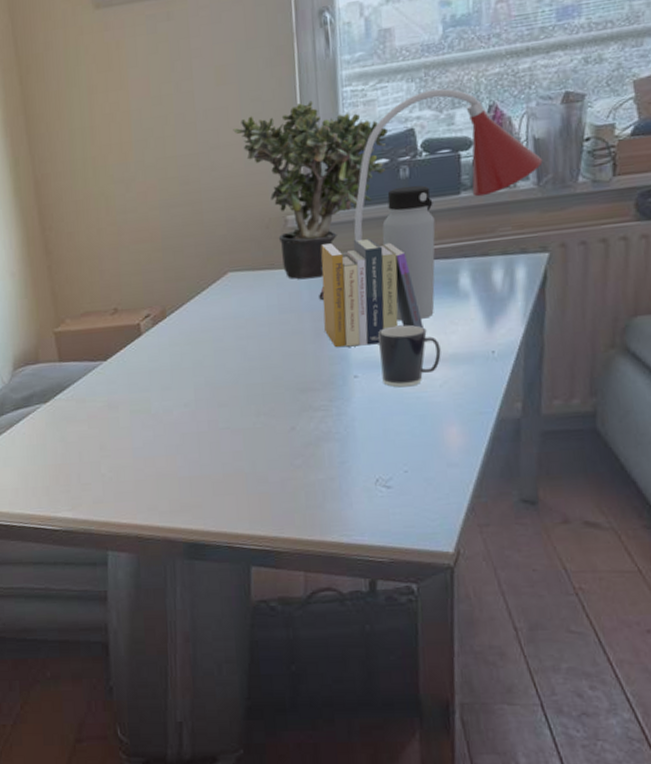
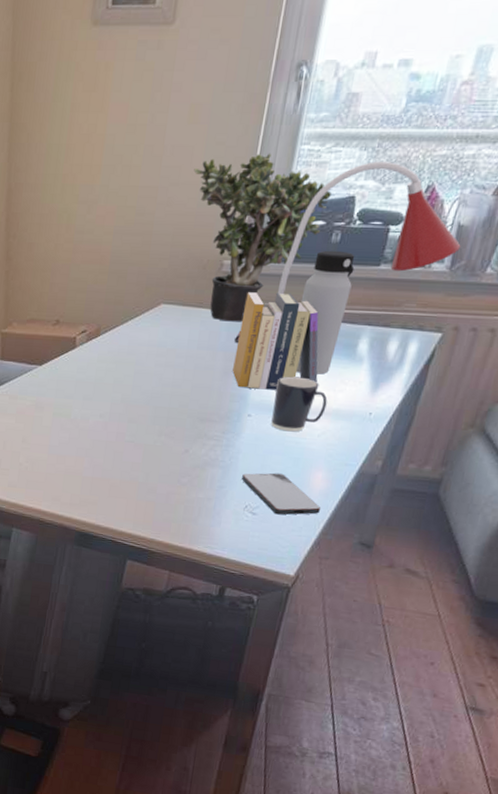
phone: none [364,435,466,484] -> present [242,472,321,515]

